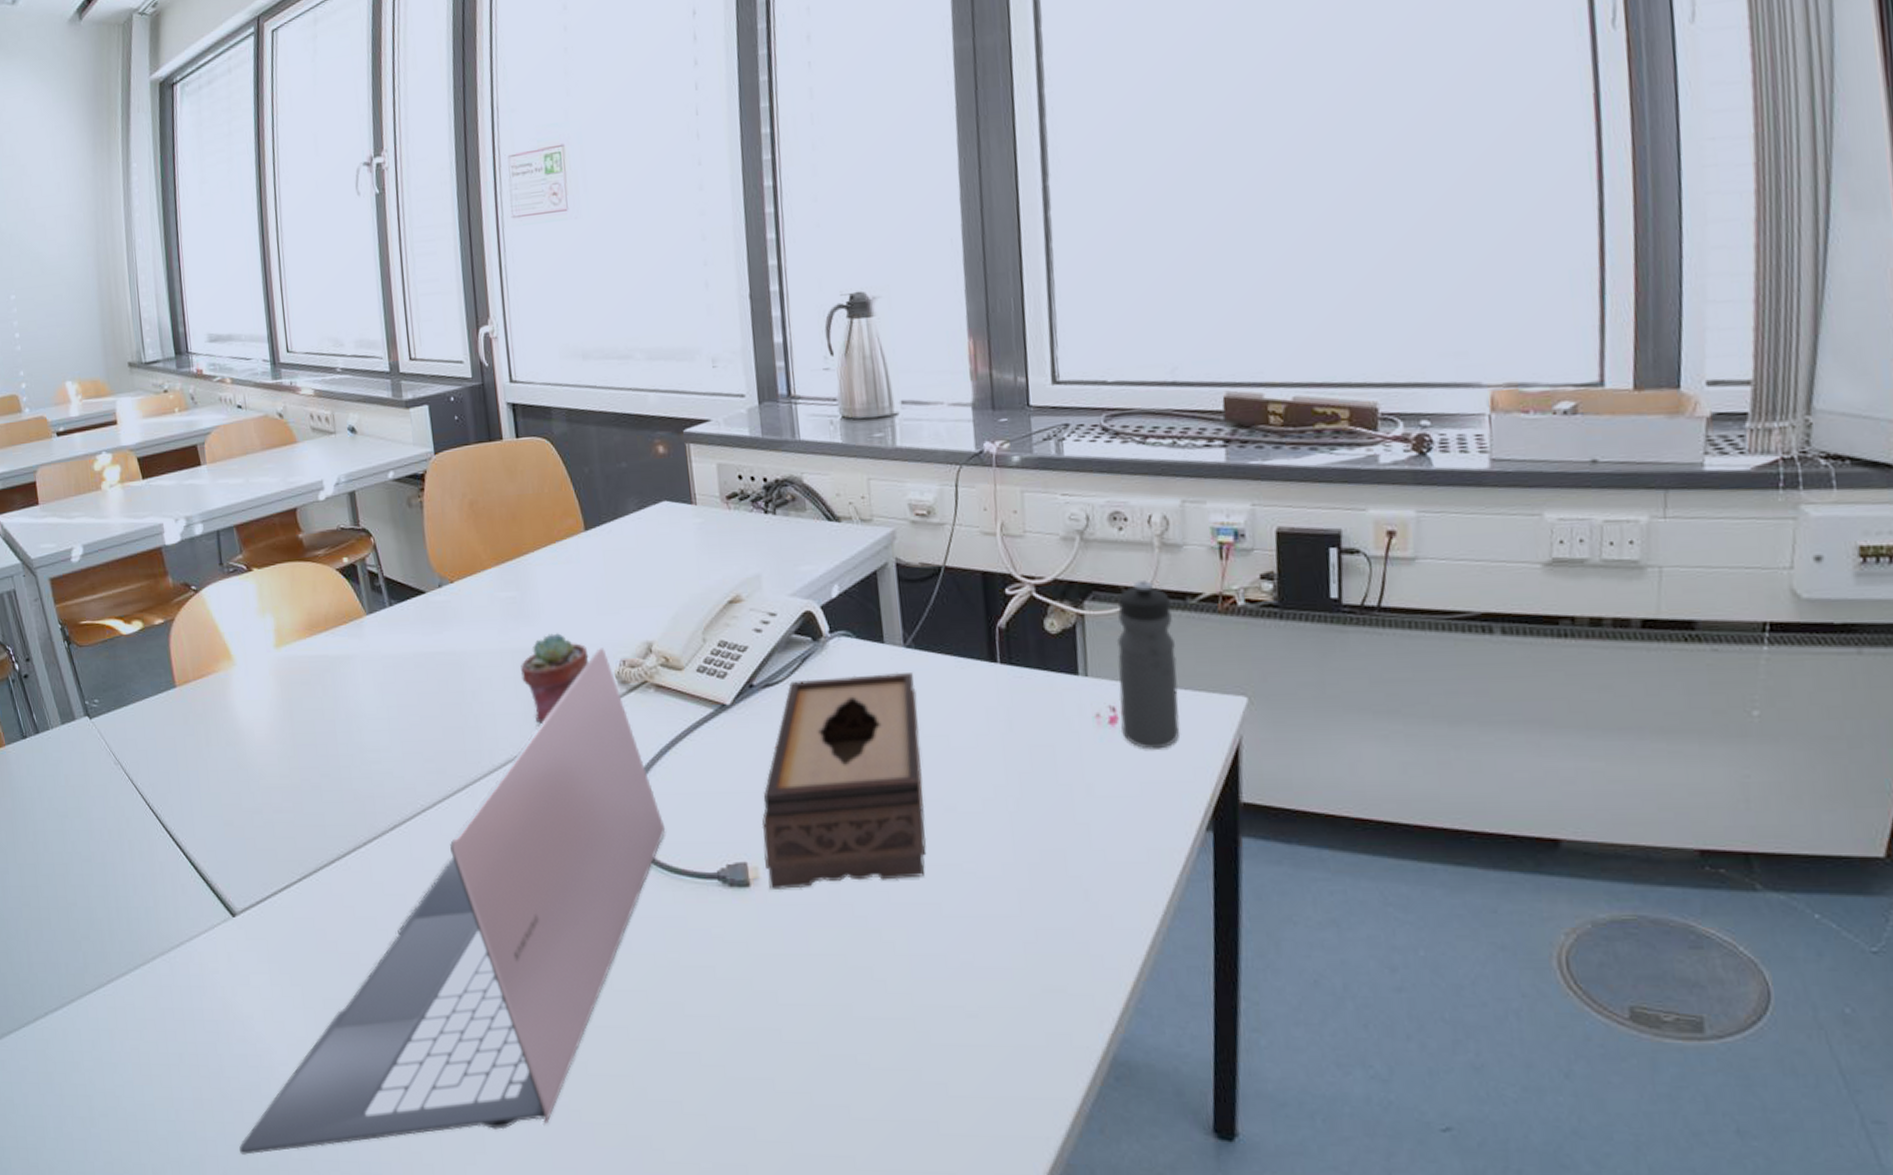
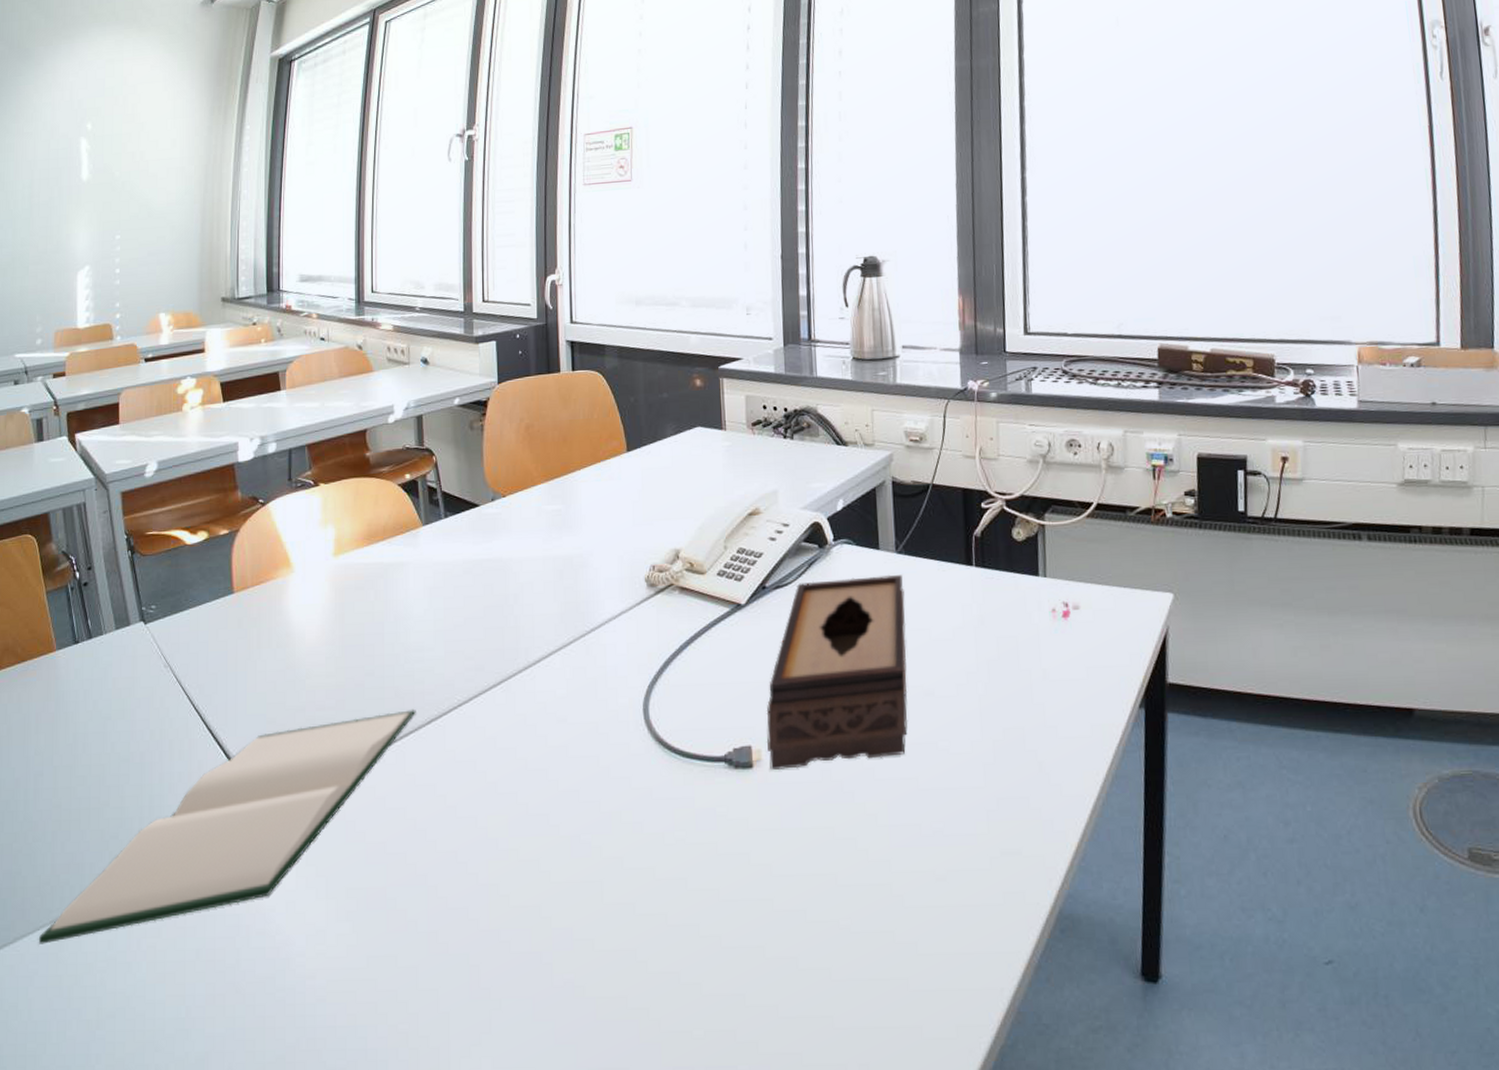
hardback book: none [25,813,378,1041] -> present [39,709,416,944]
laptop: present [239,648,665,1155] -> none [248,555,680,1049]
potted succulent: present [521,633,589,723] -> none [561,542,623,623]
water bottle: present [1116,579,1180,750] -> none [1070,495,1120,639]

